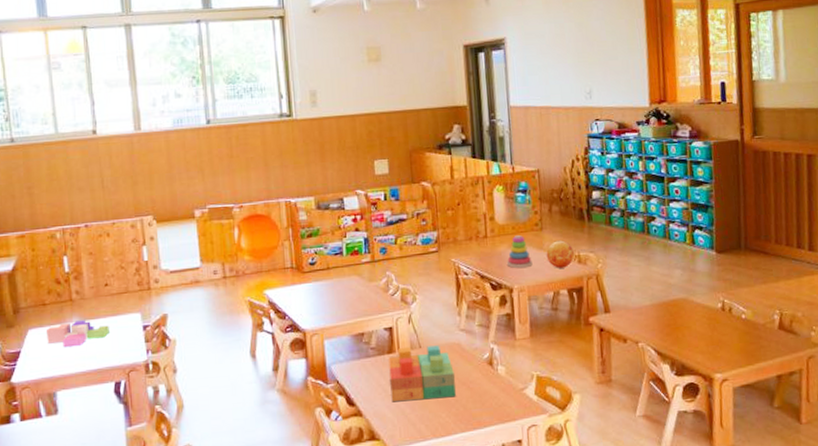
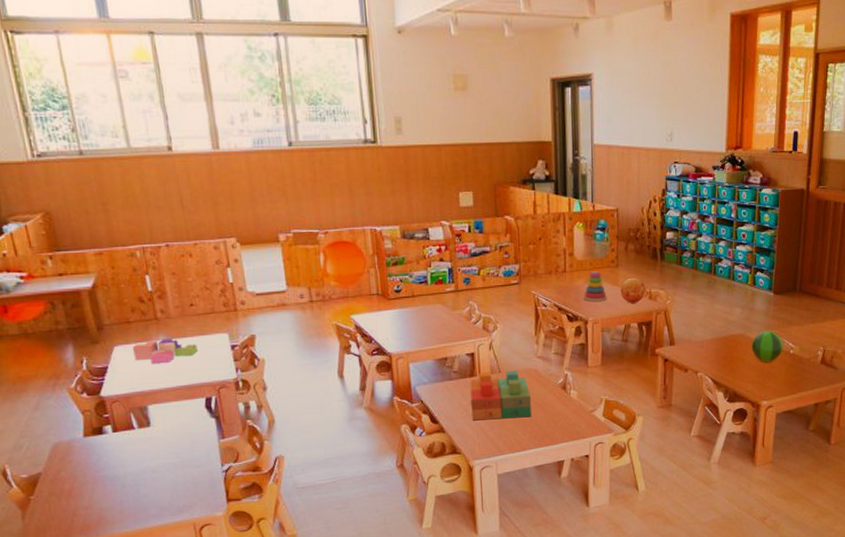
toy ball: none [696,293,734,330] -> present [751,330,784,363]

